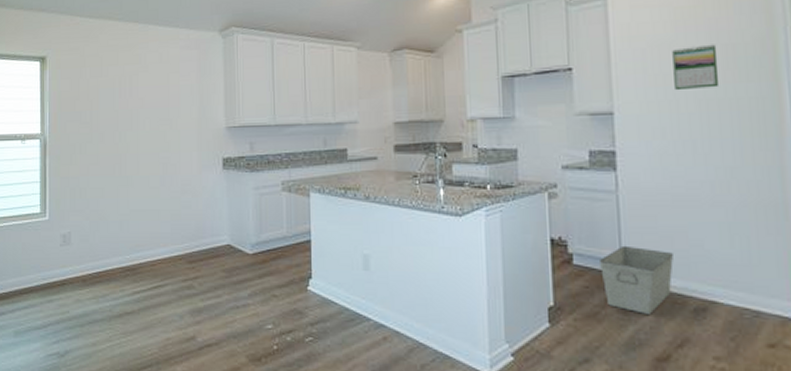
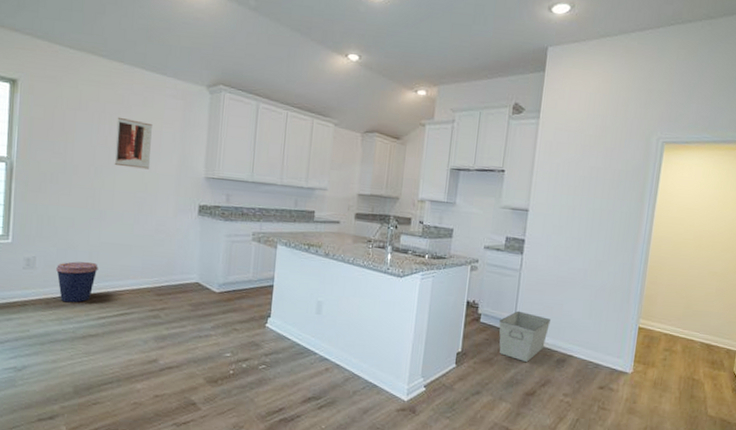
coffee cup: none [90,232,129,279] -> present [56,261,98,303]
wall art: none [136,77,171,128] -> present [114,117,152,170]
calendar: present [672,44,720,91] -> none [574,167,608,201]

